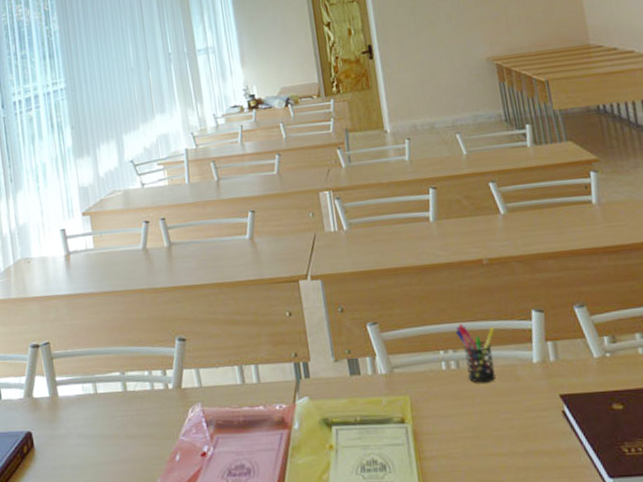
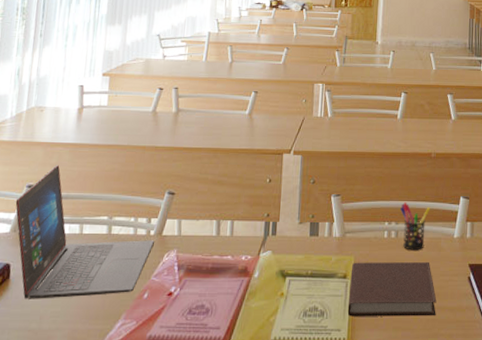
laptop: none [23,320,175,469] -> present [15,165,154,299]
notebook: none [408,396,529,469] -> present [347,262,437,317]

